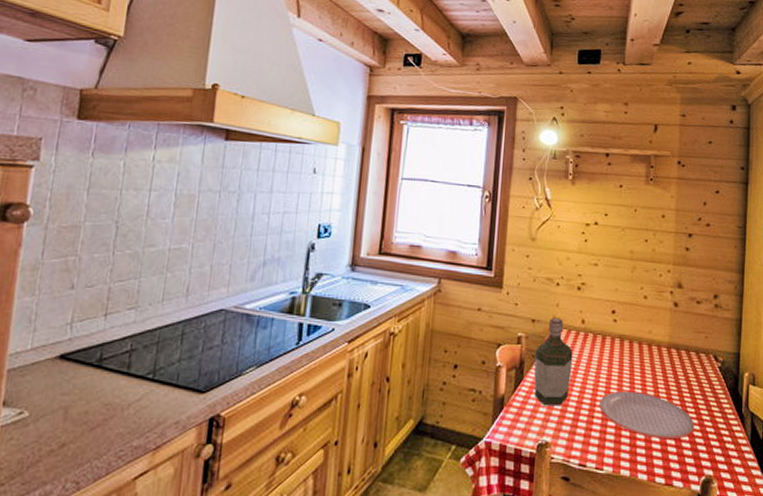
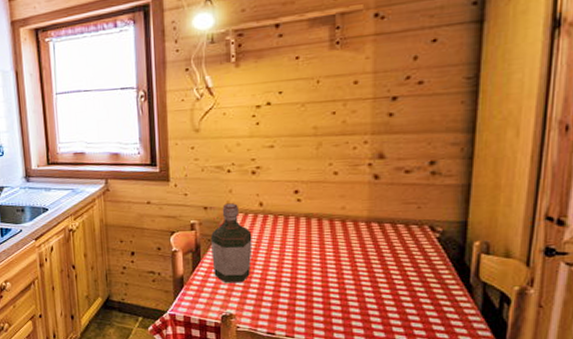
plate: present [599,391,695,440] -> none [286,266,405,311]

